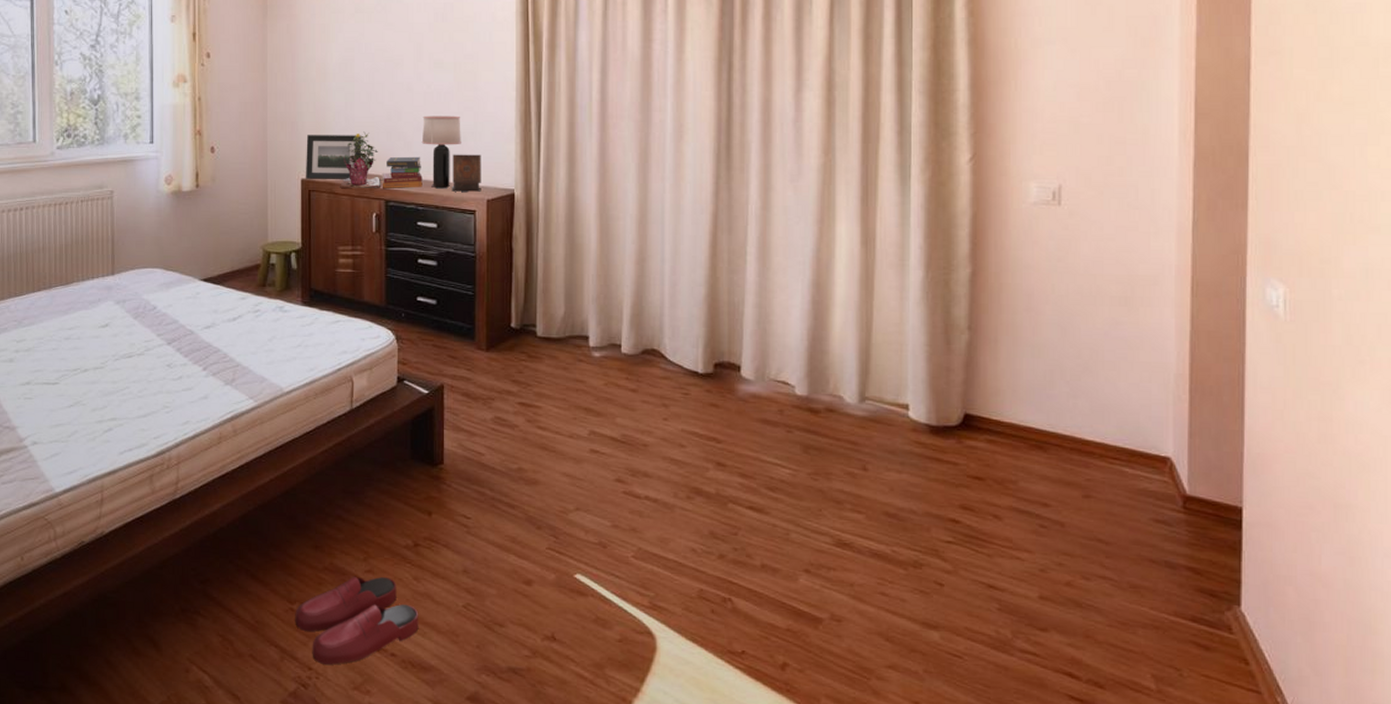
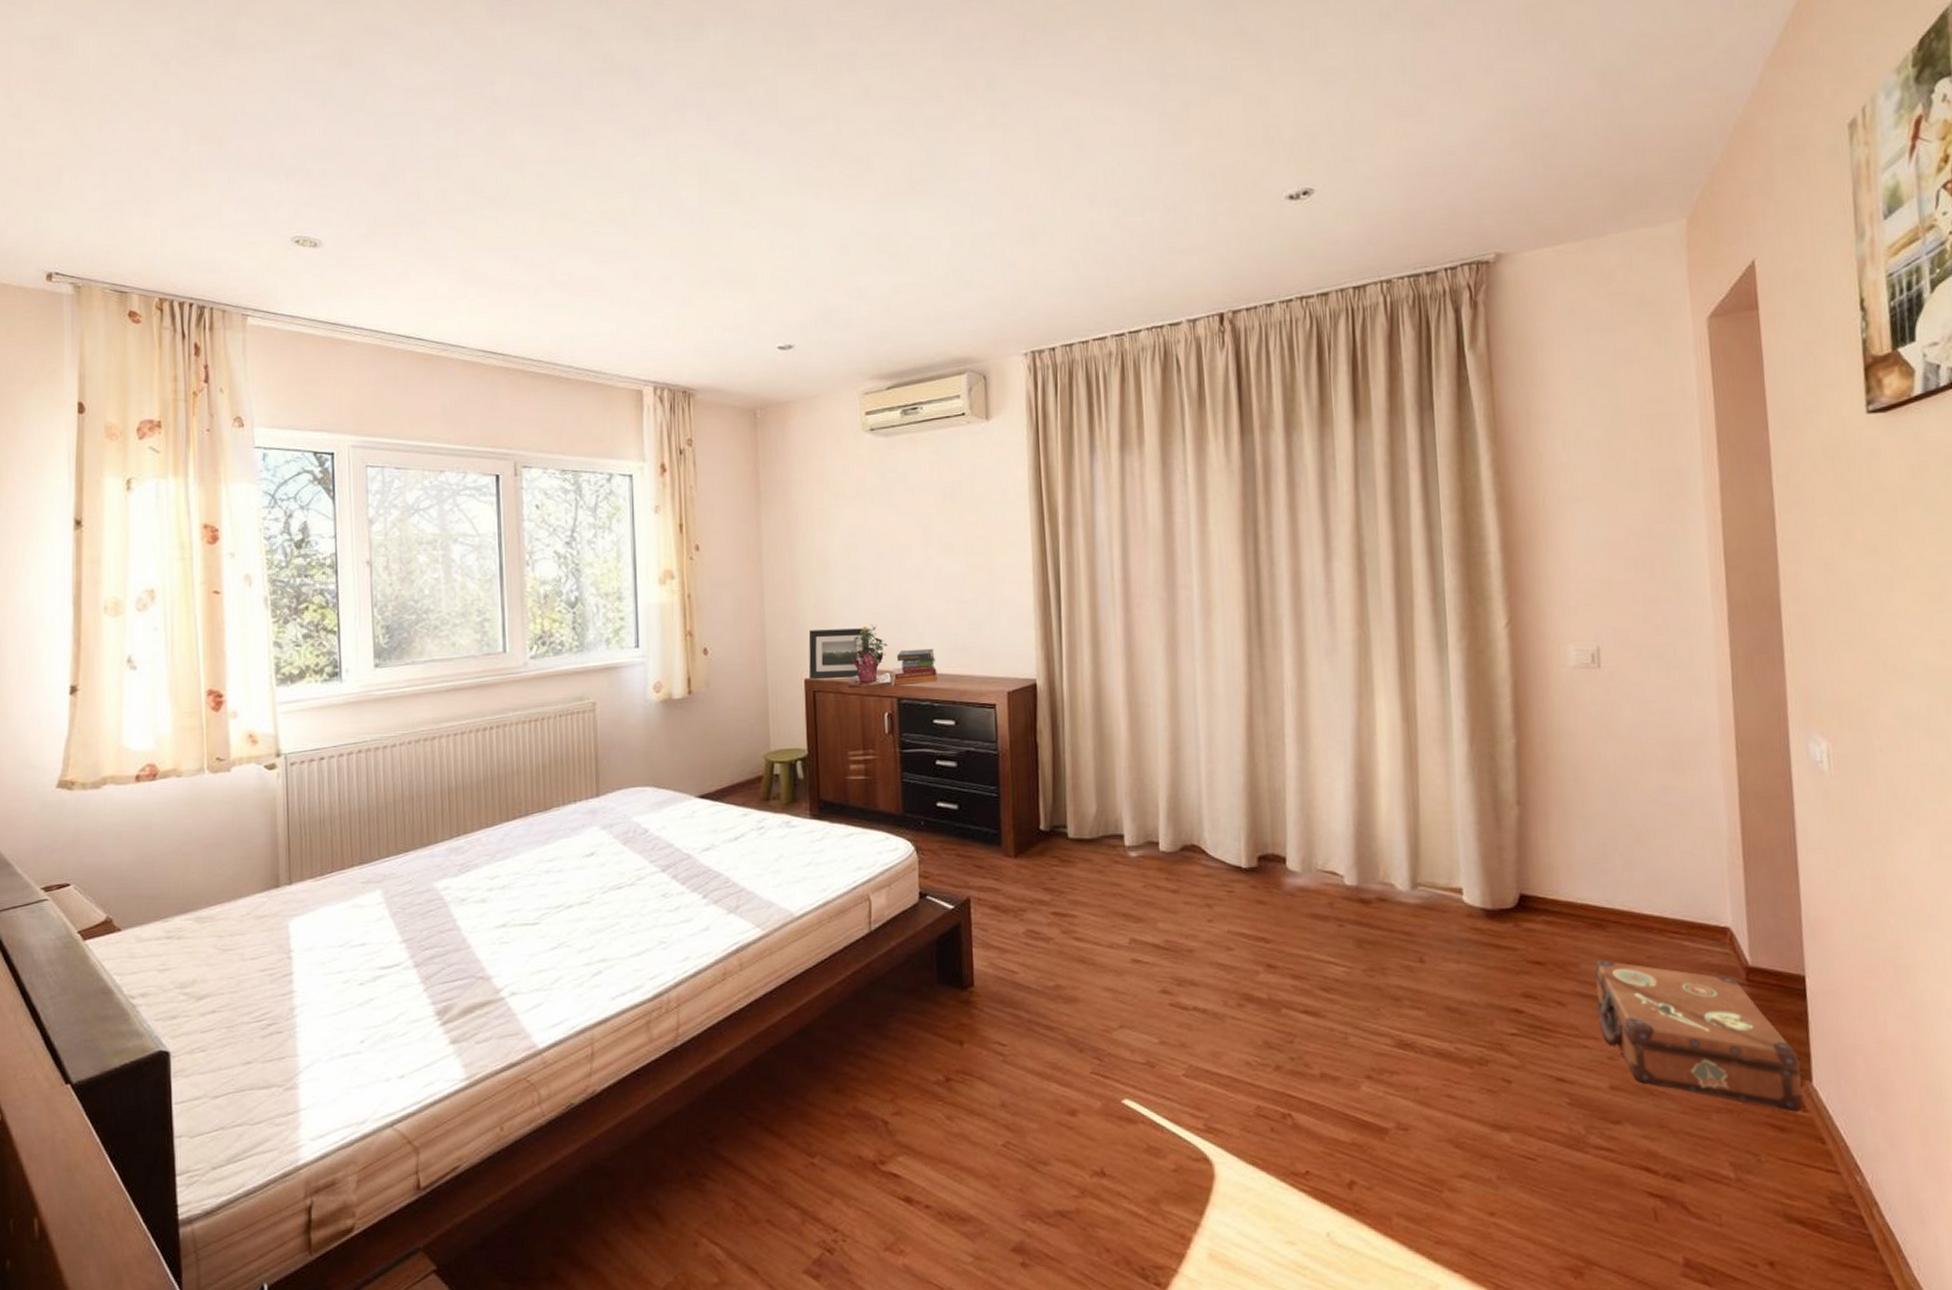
slippers: present [295,576,419,665] -> none [816,1119,955,1224]
table lamp: present [421,115,461,188] -> none [934,602,977,681]
jewelry box: present [451,154,481,192] -> none [968,643,1001,685]
suitcase: none [1032,479,1229,634] -> present [1594,959,1803,1112]

